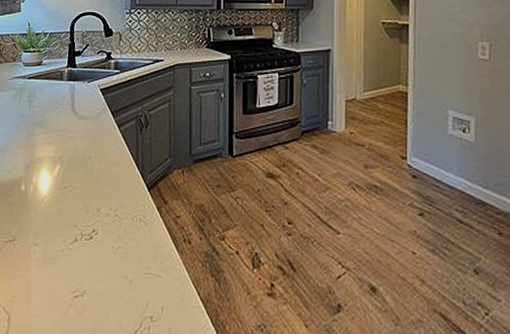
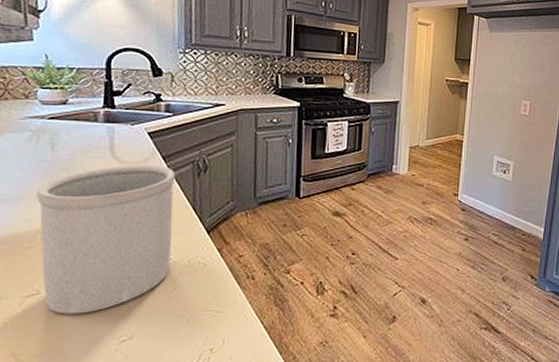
utensil holder: none [17,120,122,264] -> present [37,164,176,315]

